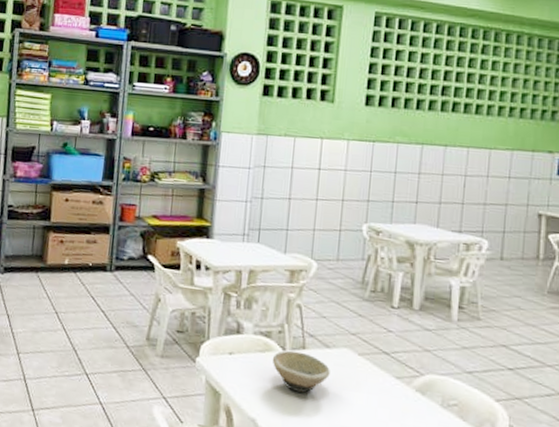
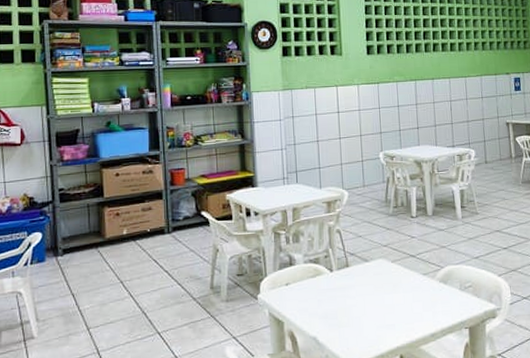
bowl: present [272,350,330,394] -> none [323,270,371,306]

